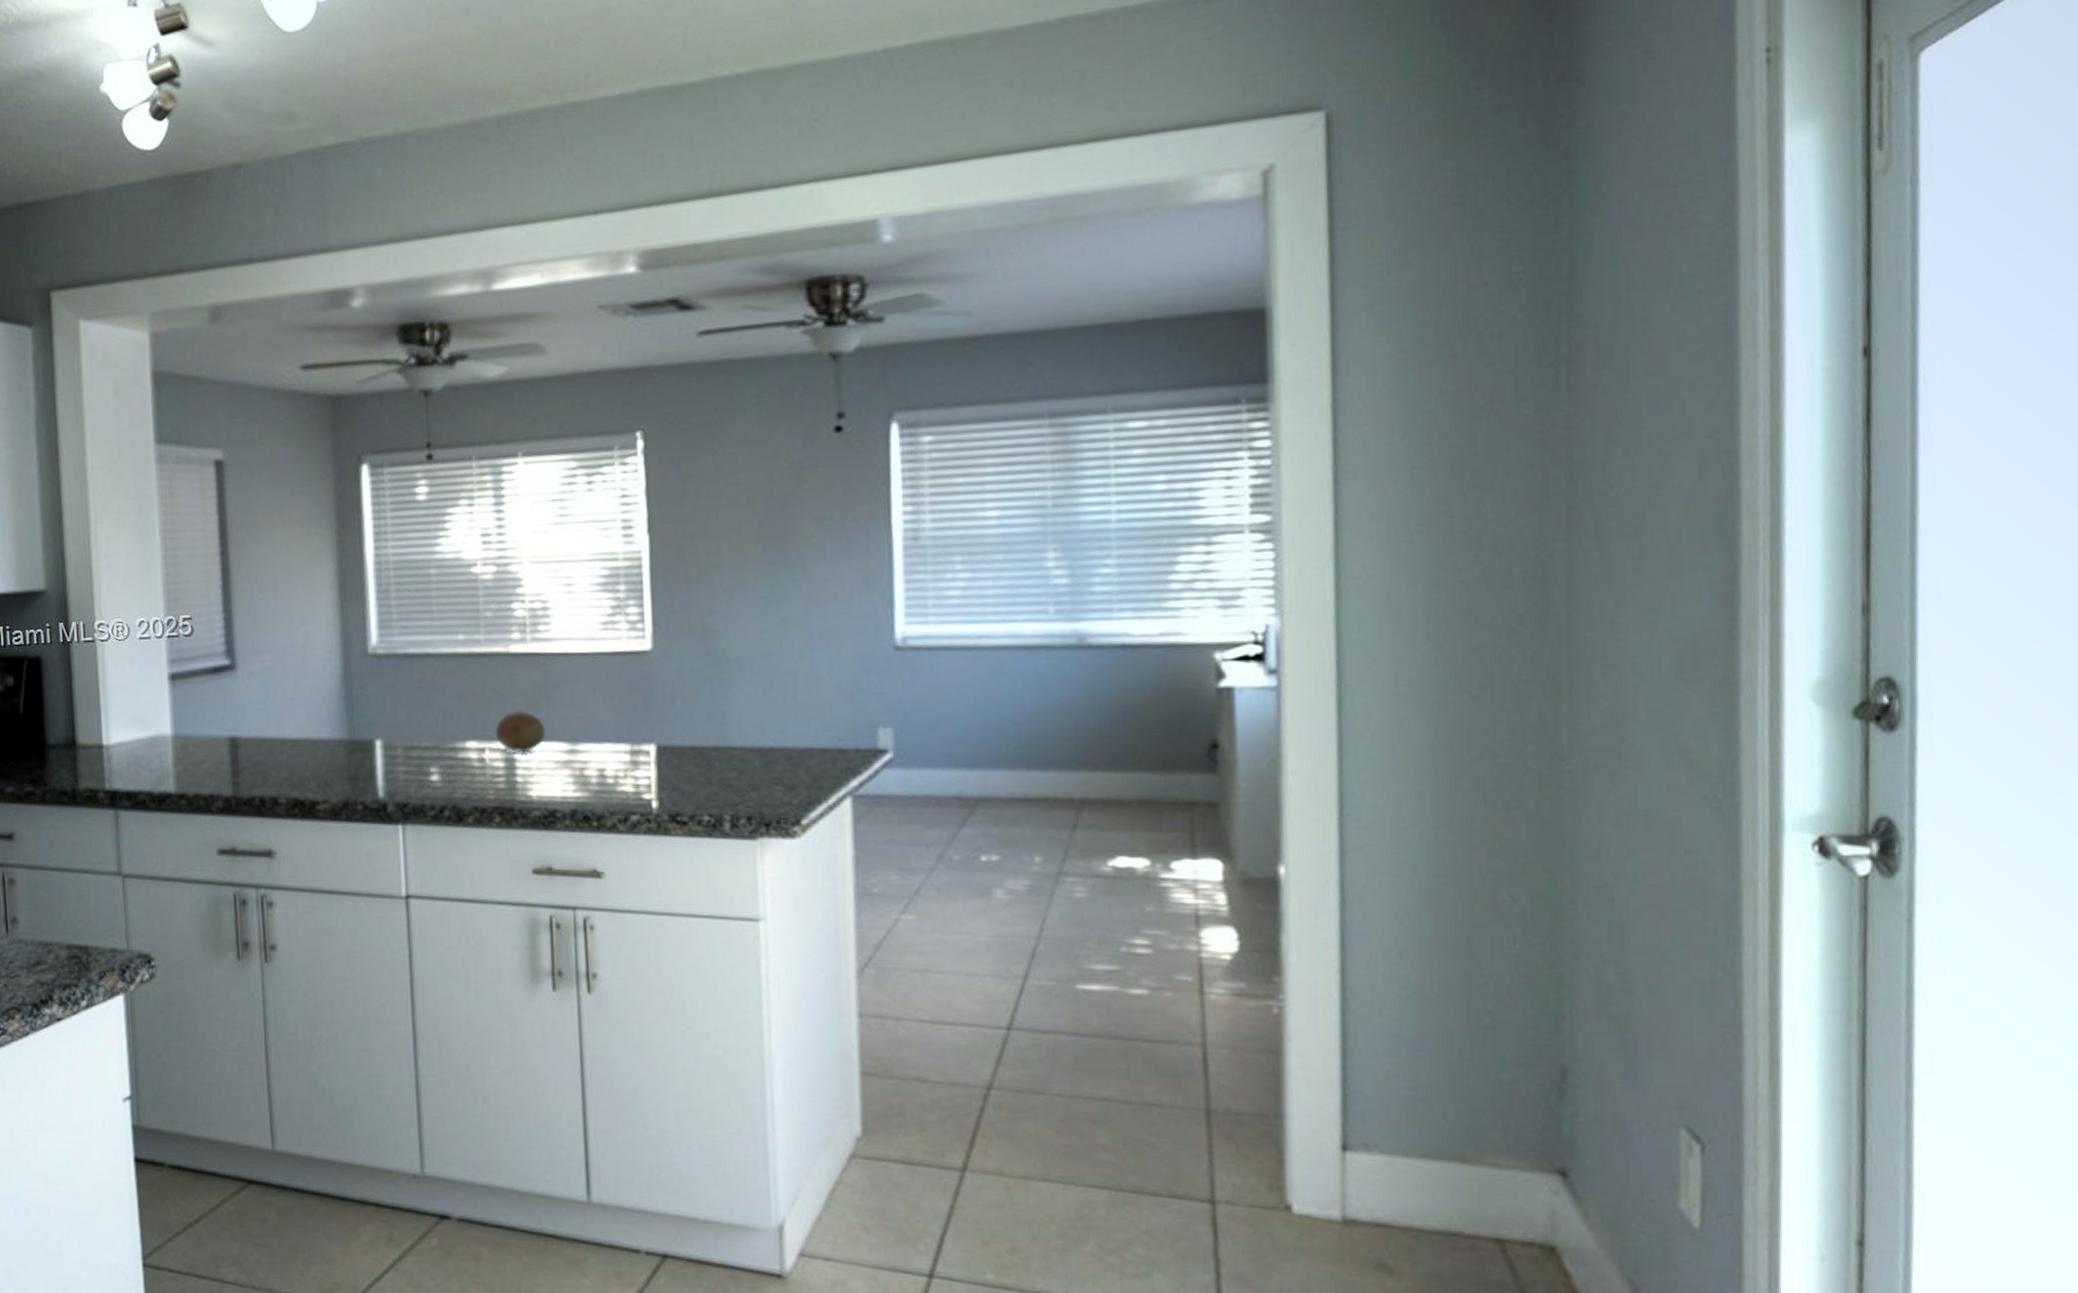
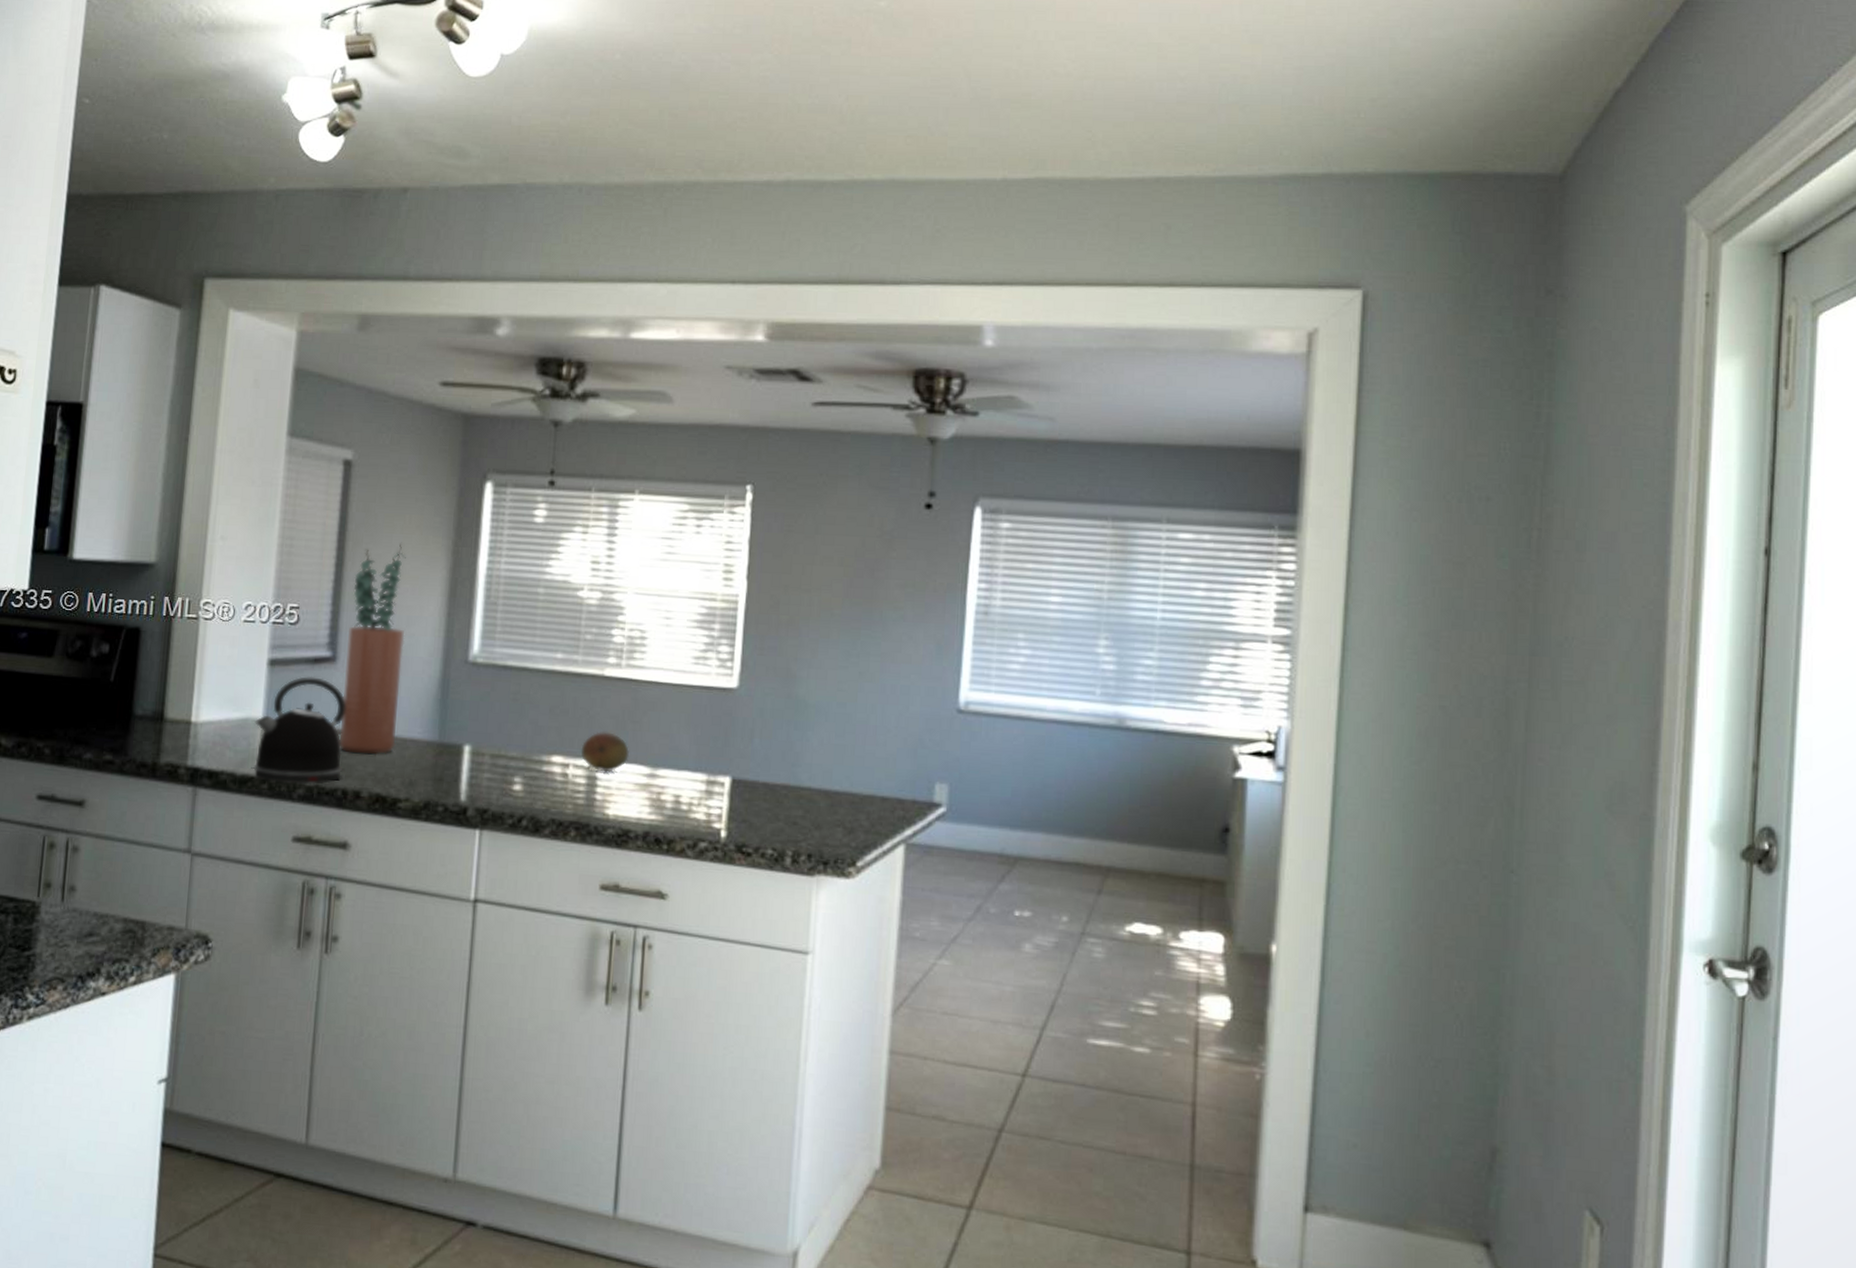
kettle: none [164,686,260,798] -> present [253,676,347,785]
vase: none [242,539,306,760] -> present [338,543,406,755]

